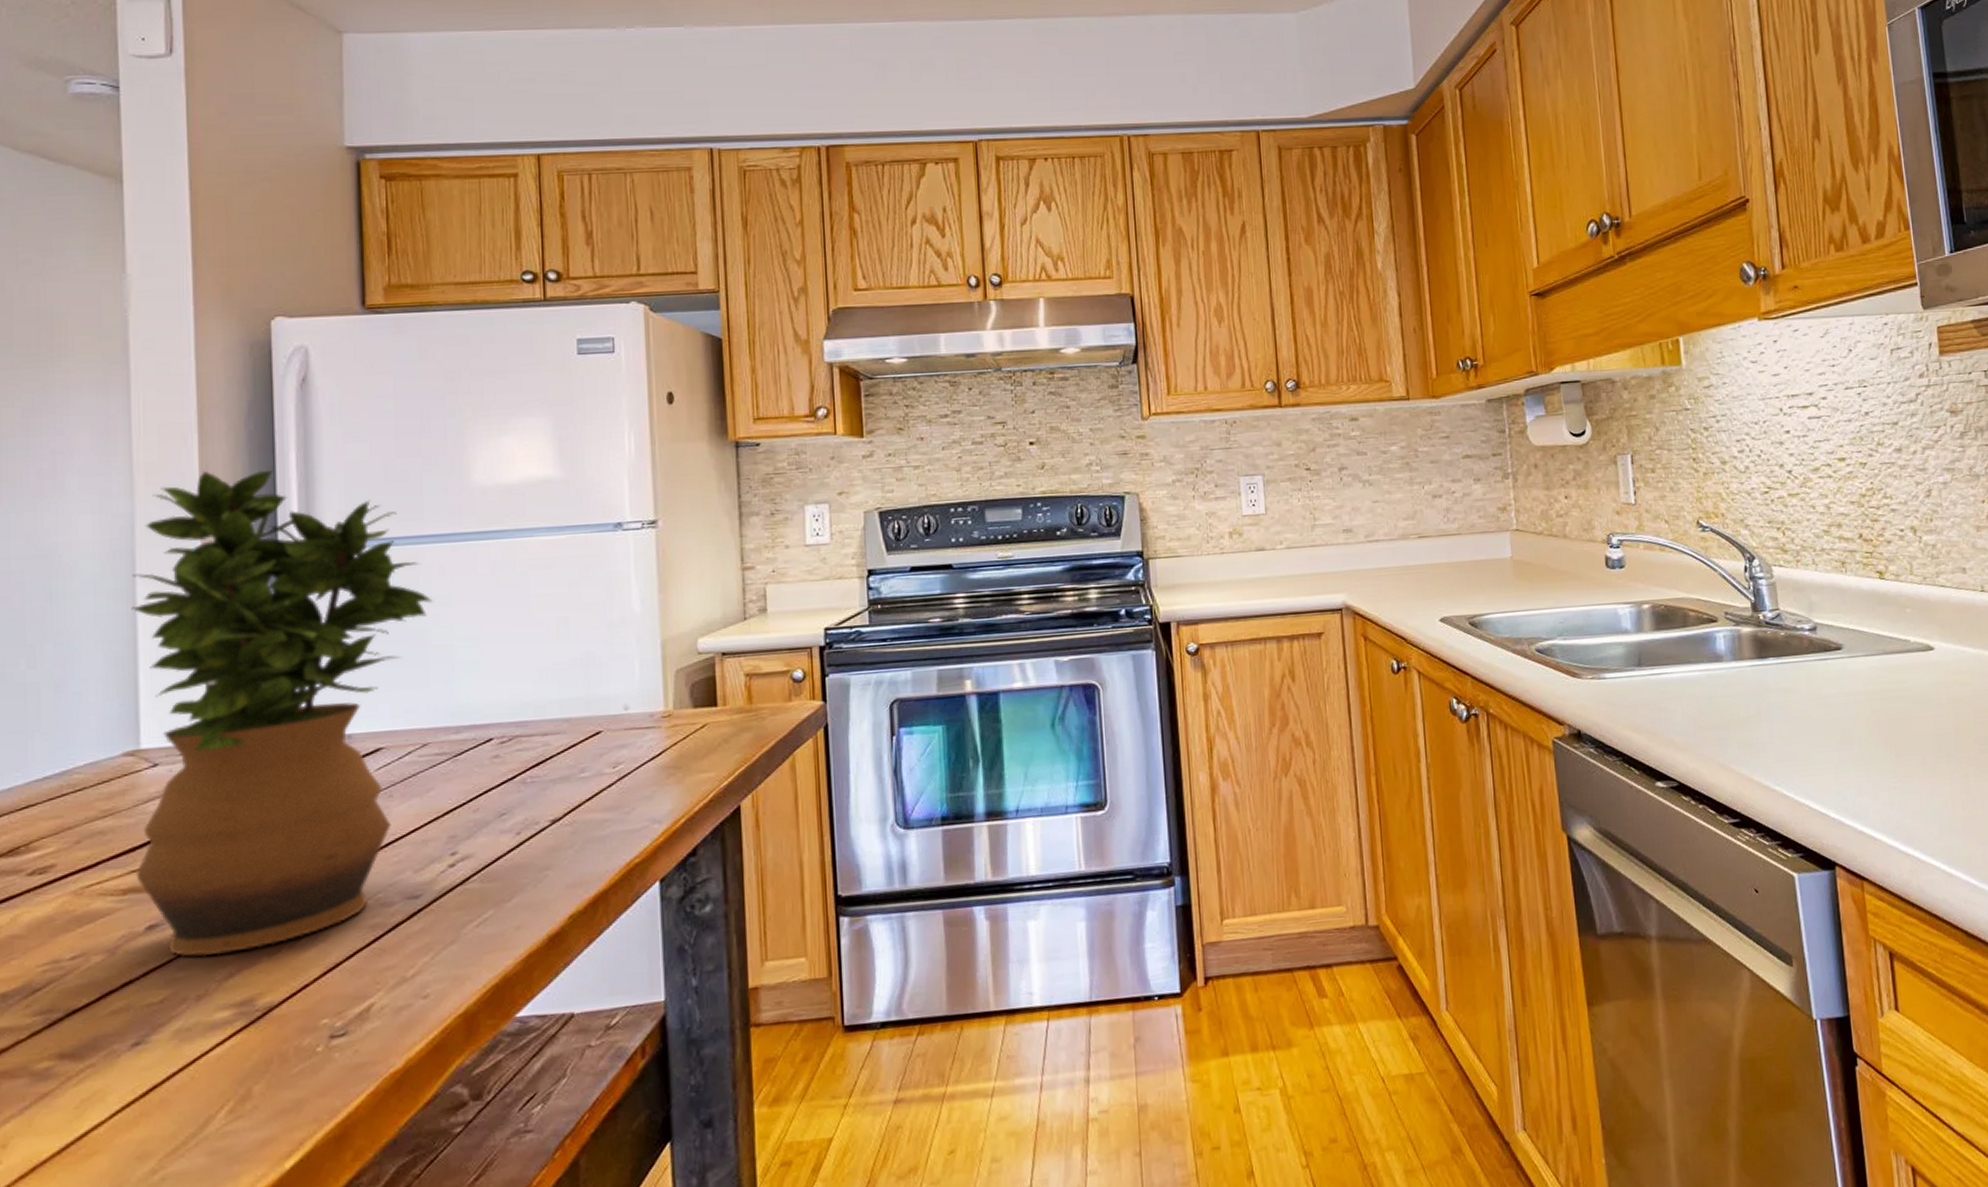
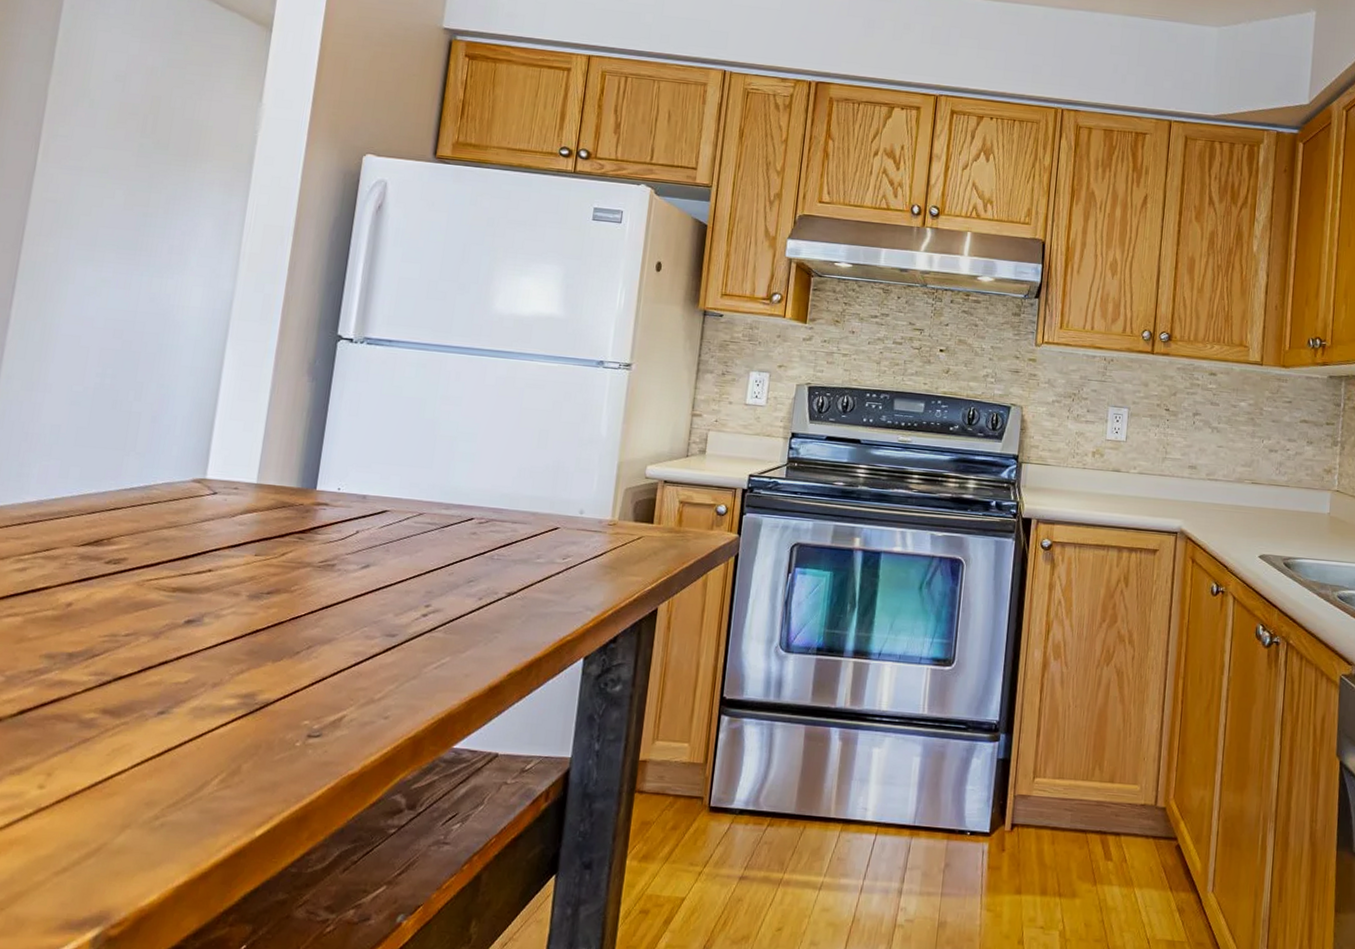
potted plant: present [131,470,433,957] -> none [185,266,447,654]

